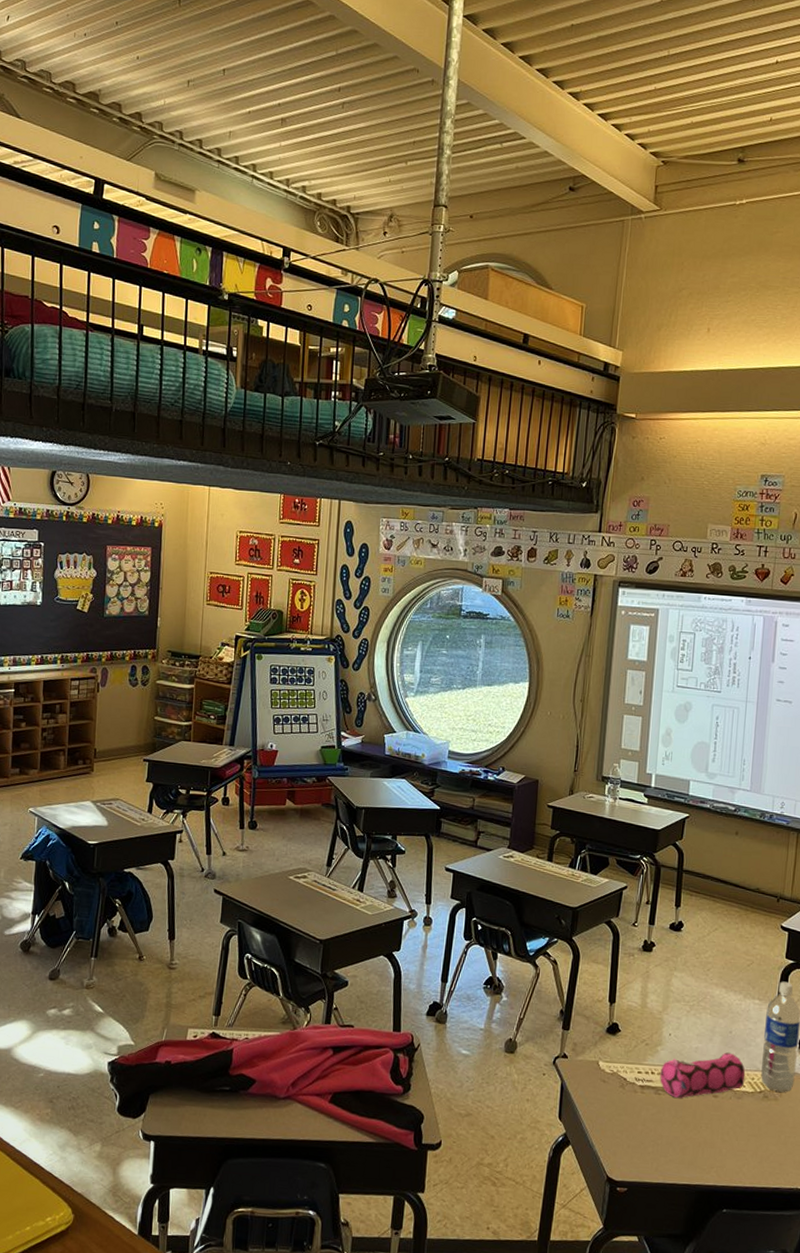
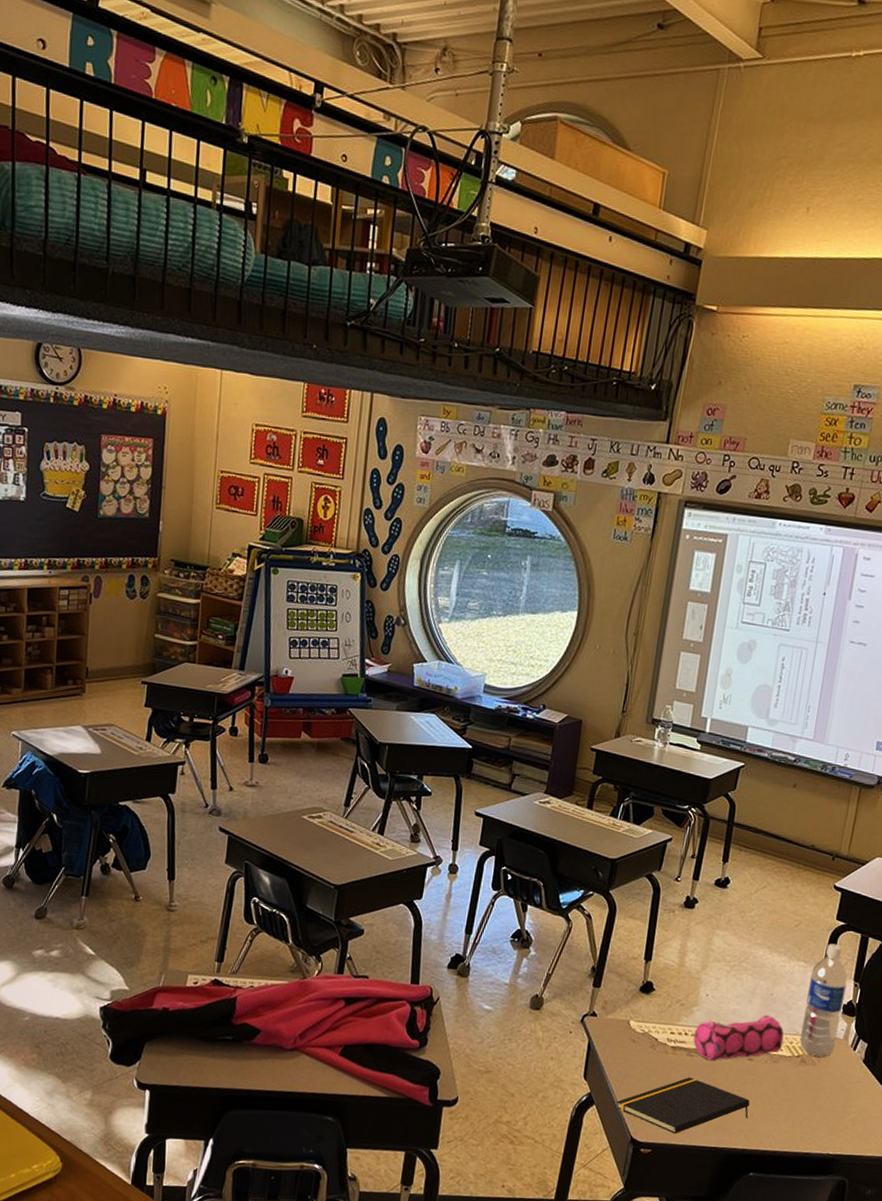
notepad: none [591,1115,718,1172] -> present [617,1077,750,1134]

